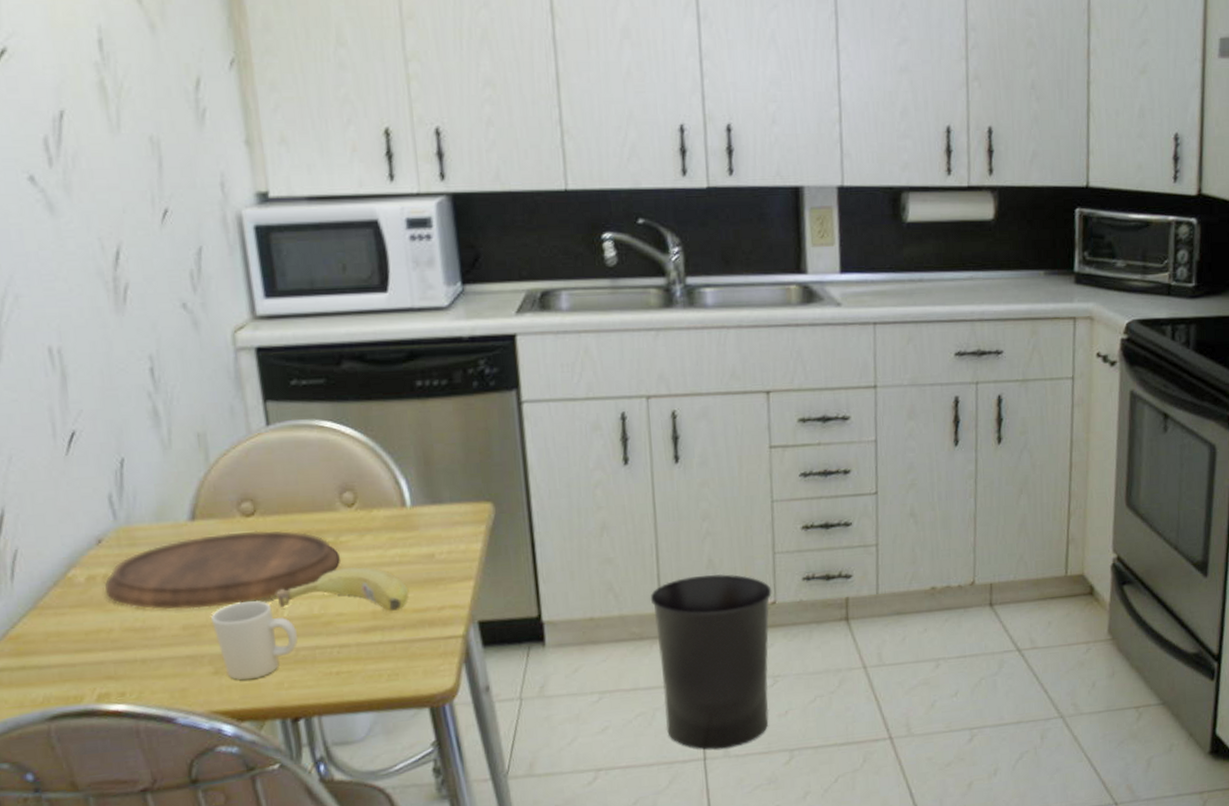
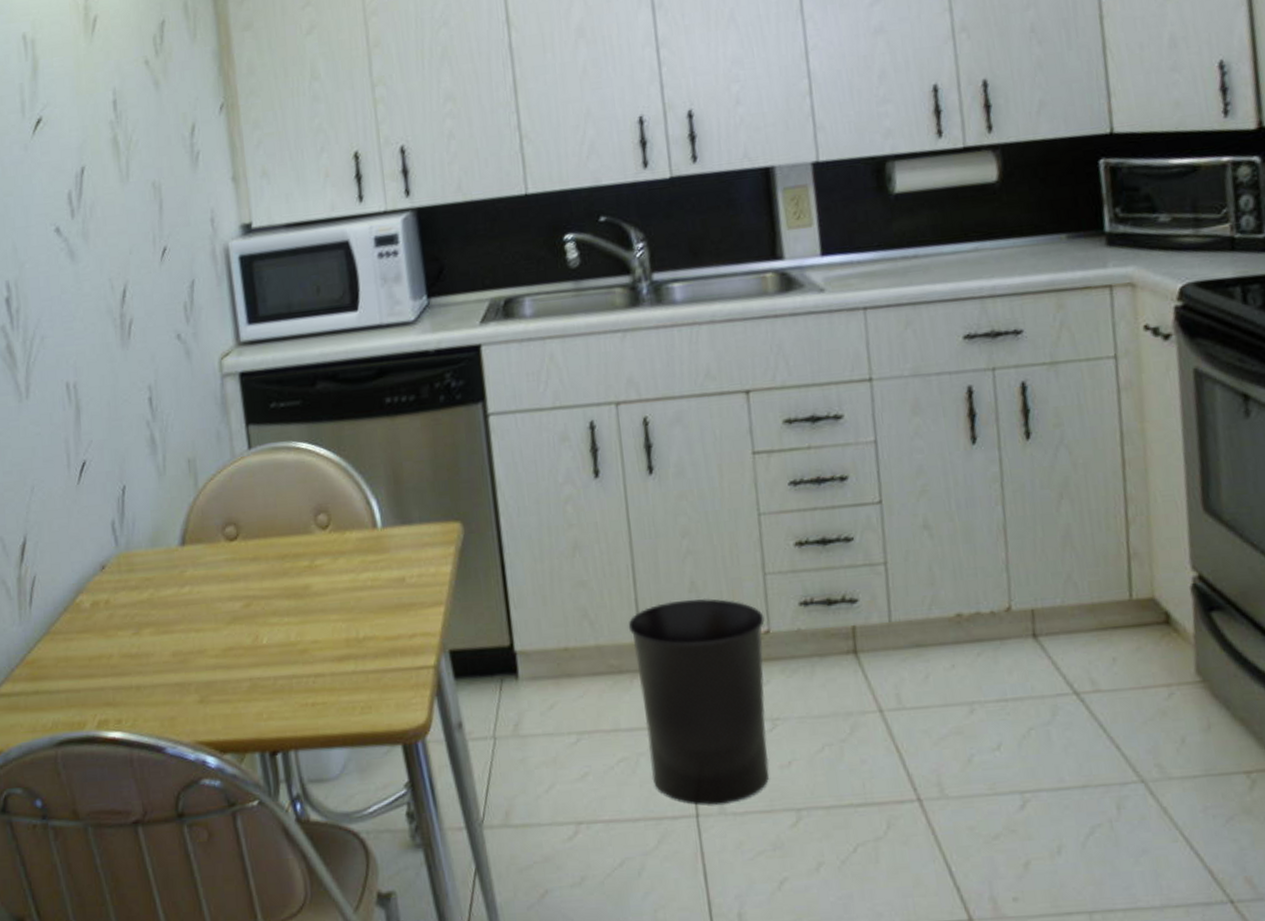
cutting board: present [103,530,340,610] -> none [105,554,315,636]
mug: present [211,601,299,681] -> none [198,627,277,710]
fruit: present [276,567,409,611] -> none [256,591,381,639]

